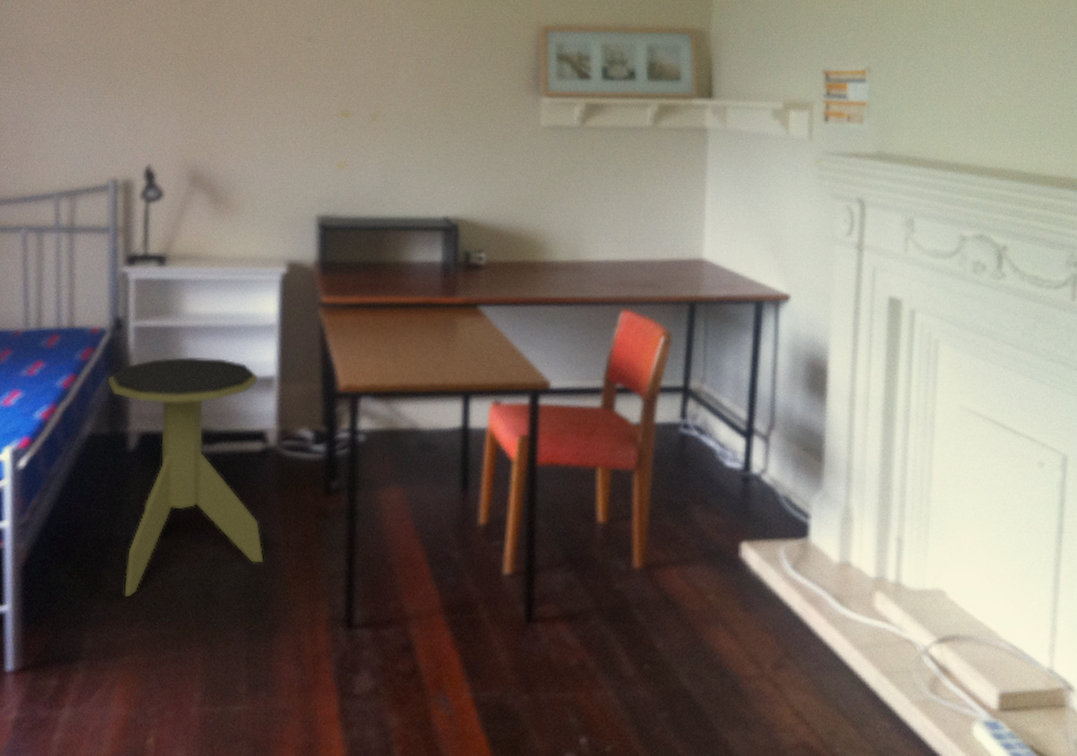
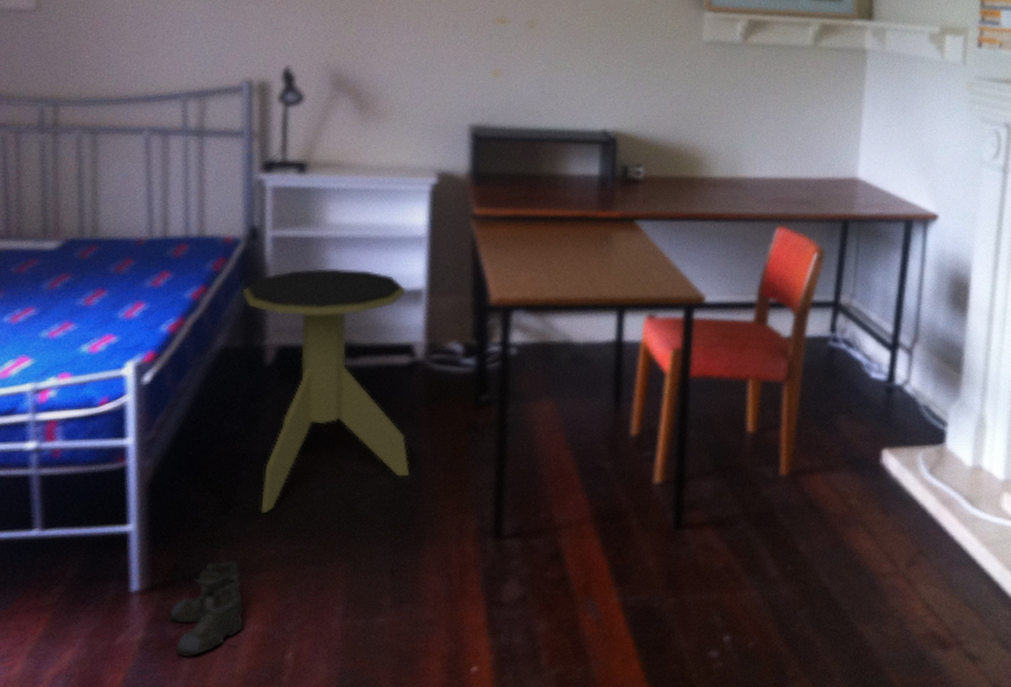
boots: none [39,643,109,739] -> present [168,561,245,658]

